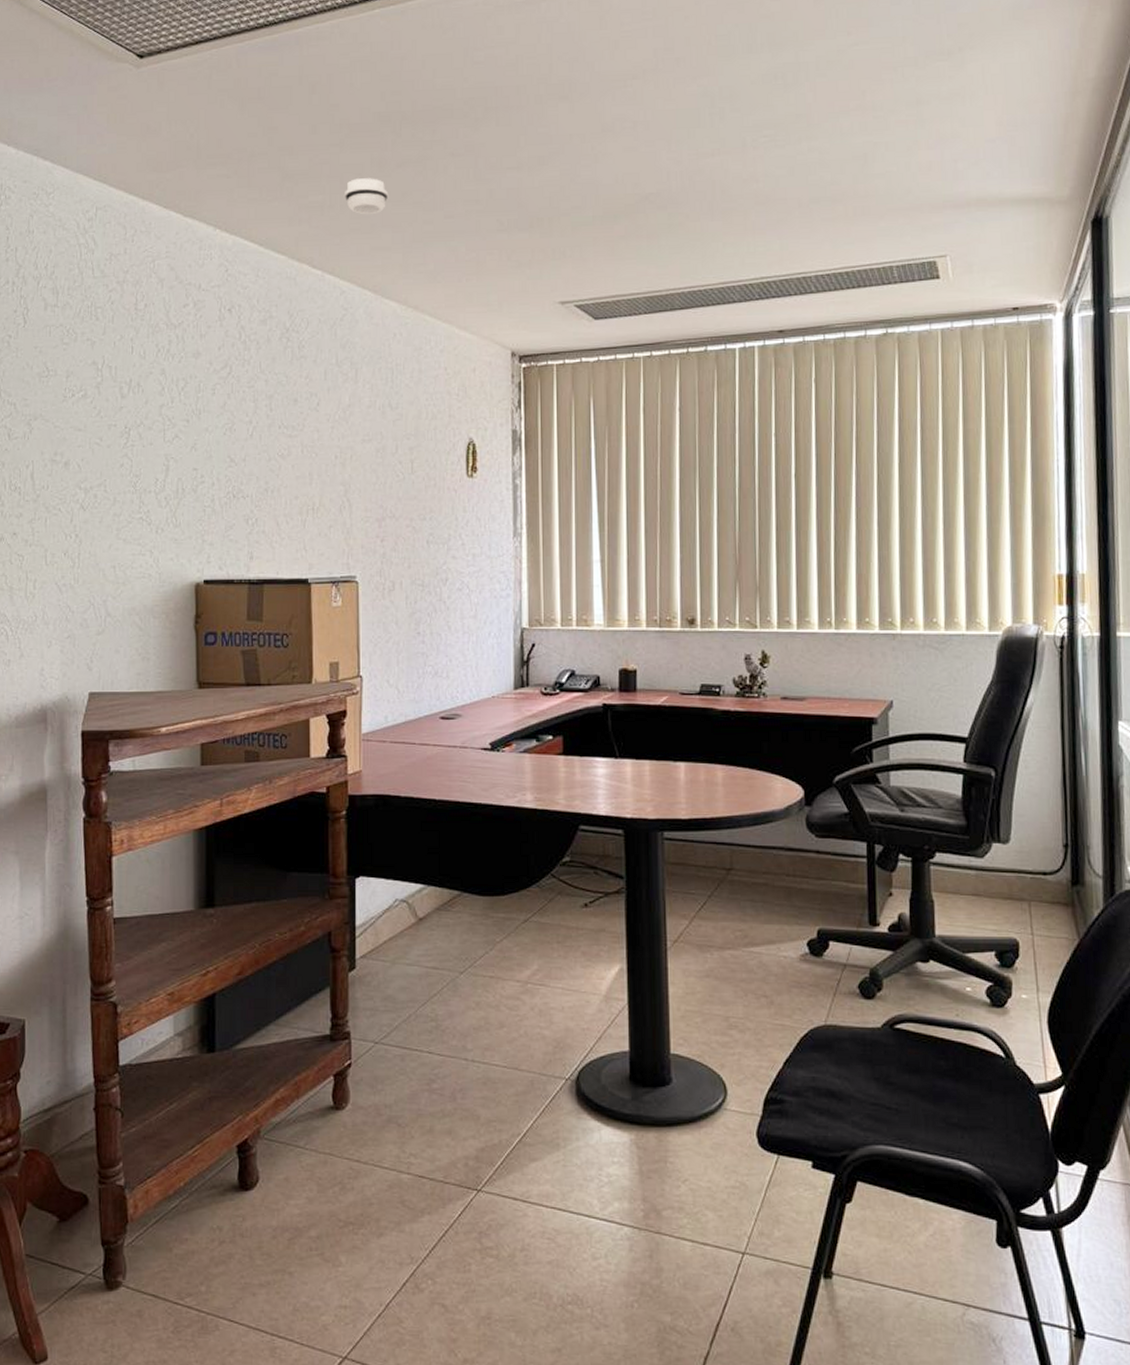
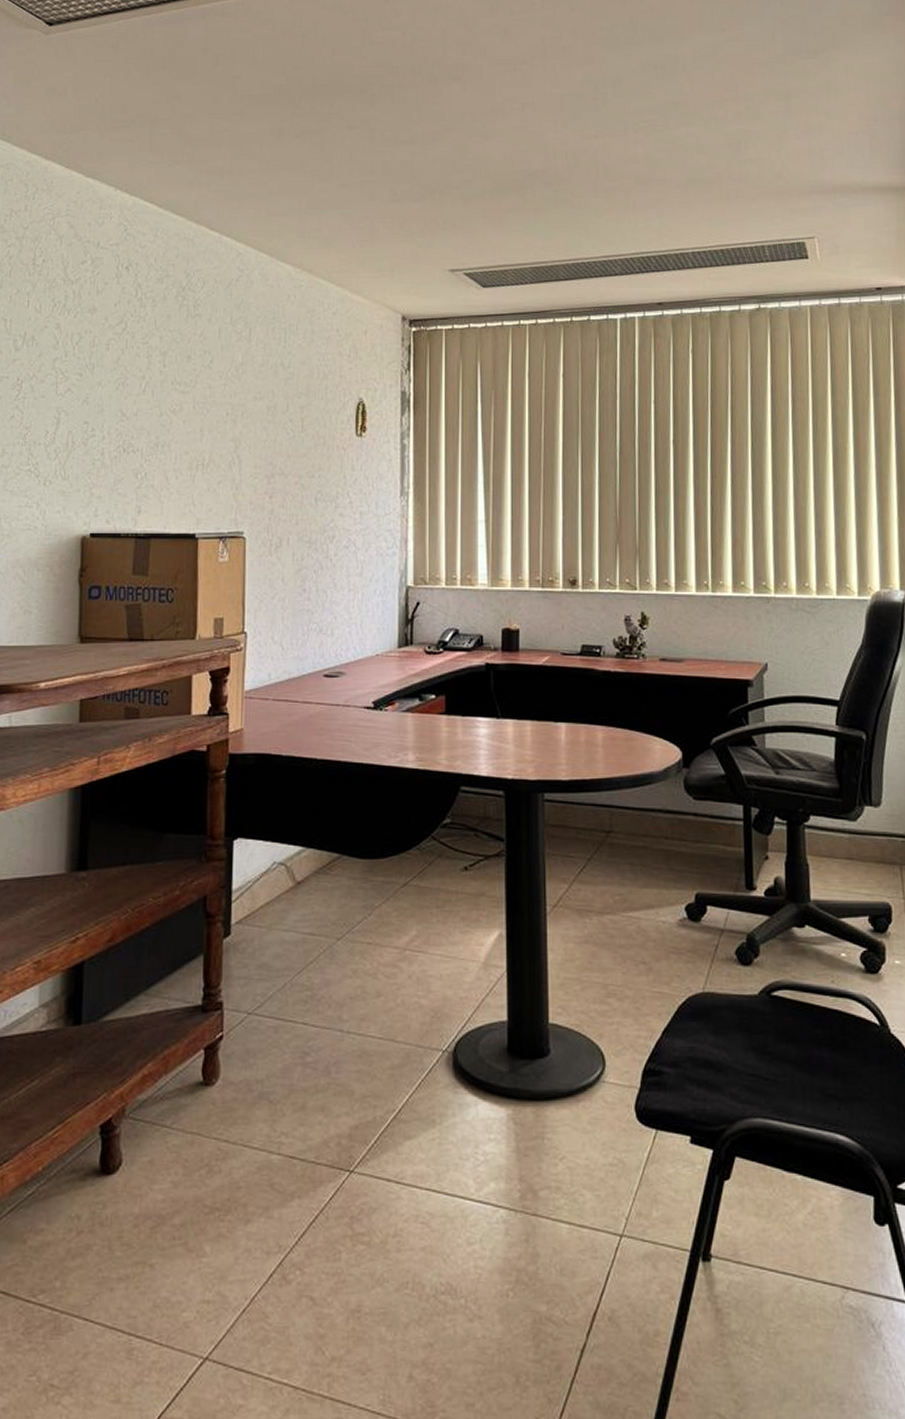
smoke detector: present [345,178,389,215] -> none [244,146,287,181]

